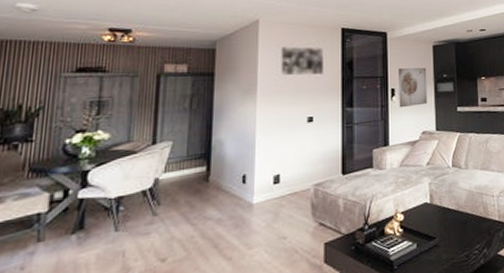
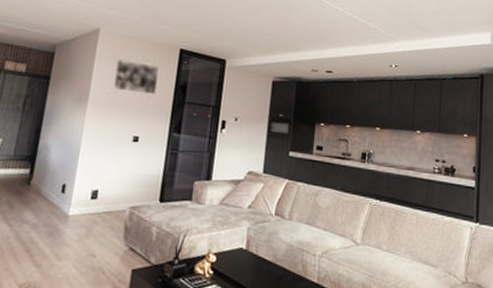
wall art: present [398,67,428,108] -> none [228,100,262,143]

